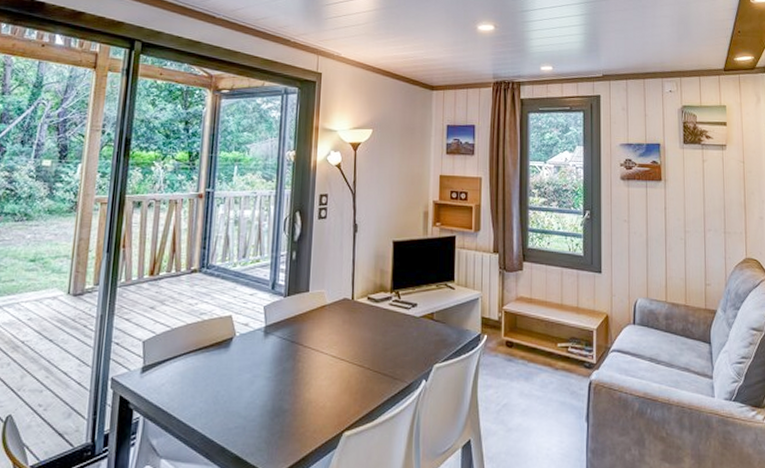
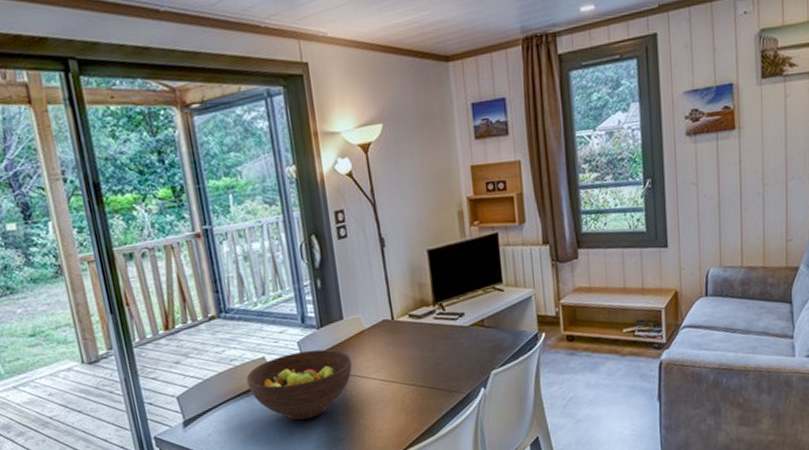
fruit bowl: none [210,315,310,384] -> present [246,349,353,421]

